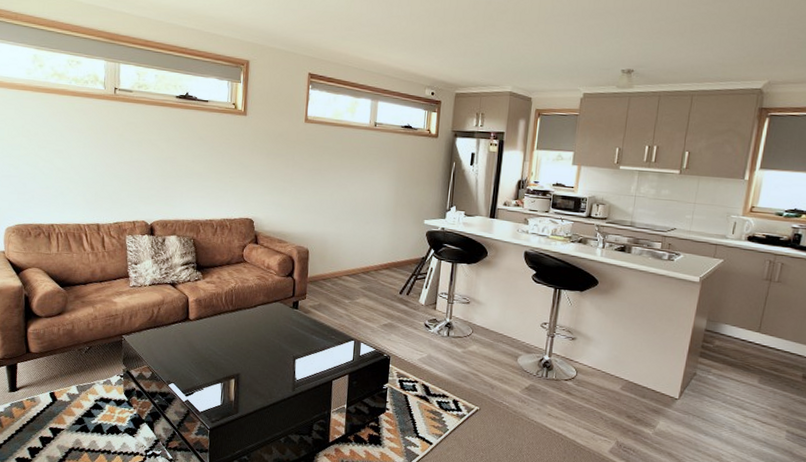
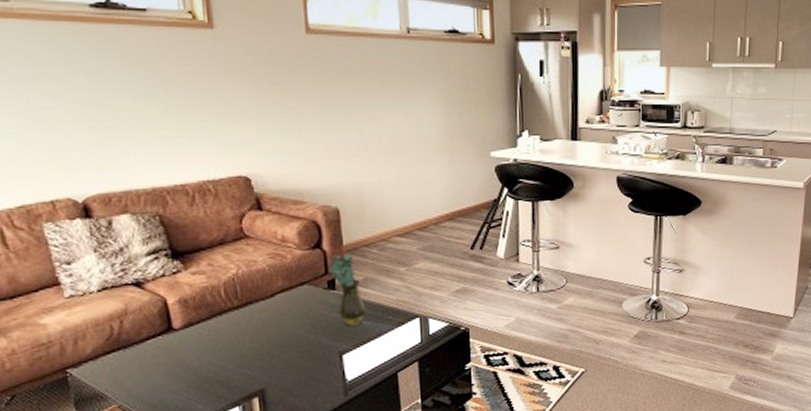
vase: none [295,282,317,339] -> present [328,253,366,326]

